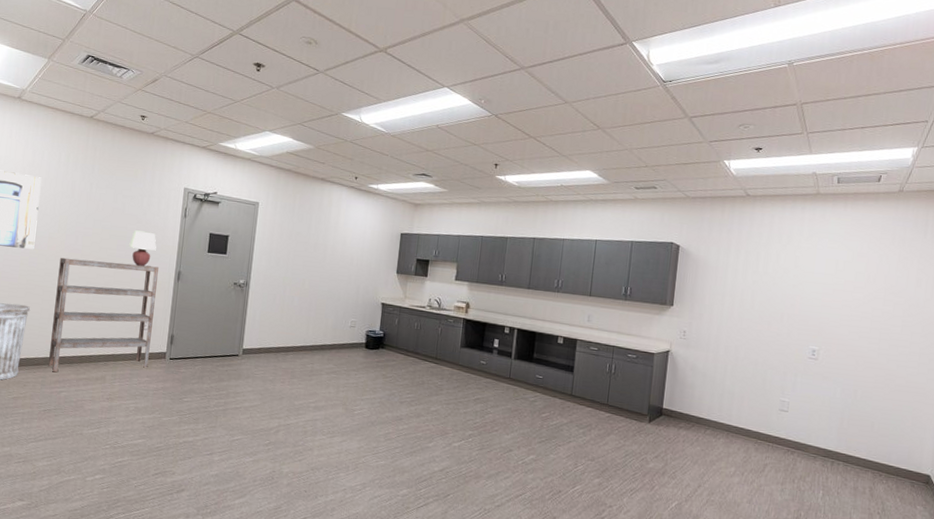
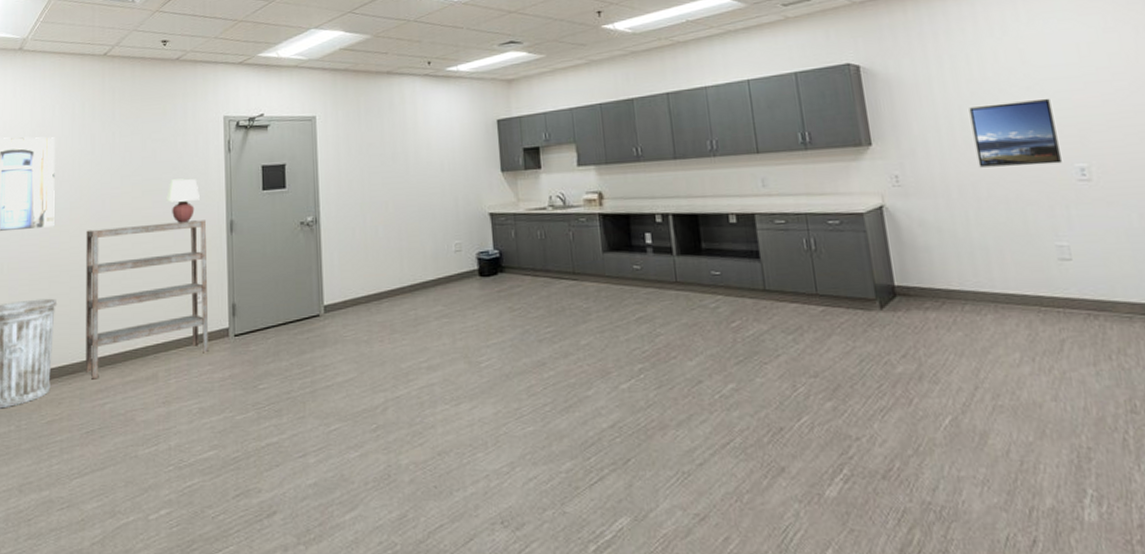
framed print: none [744,292,806,344] -> present [969,98,1062,168]

